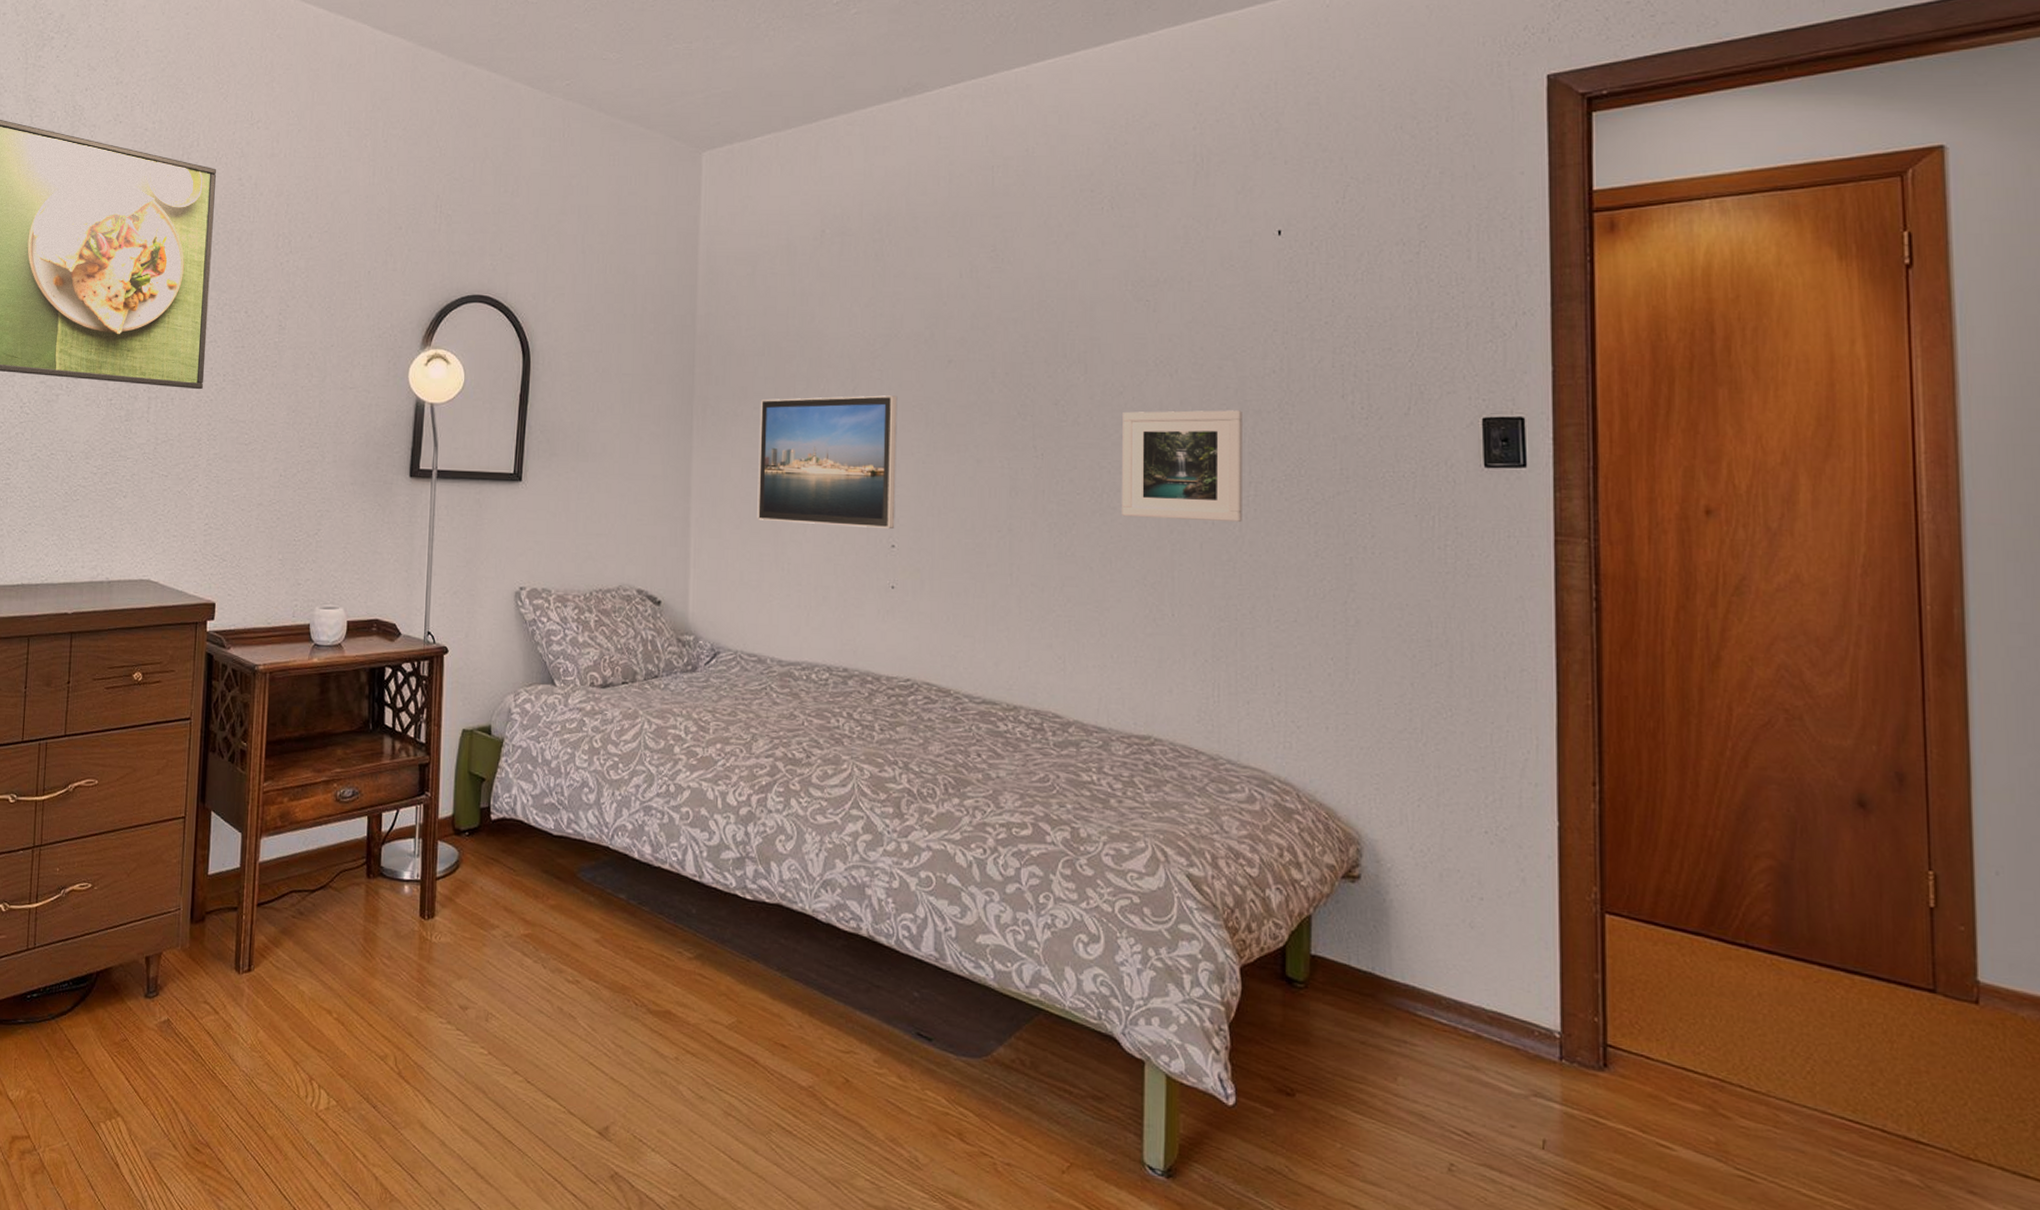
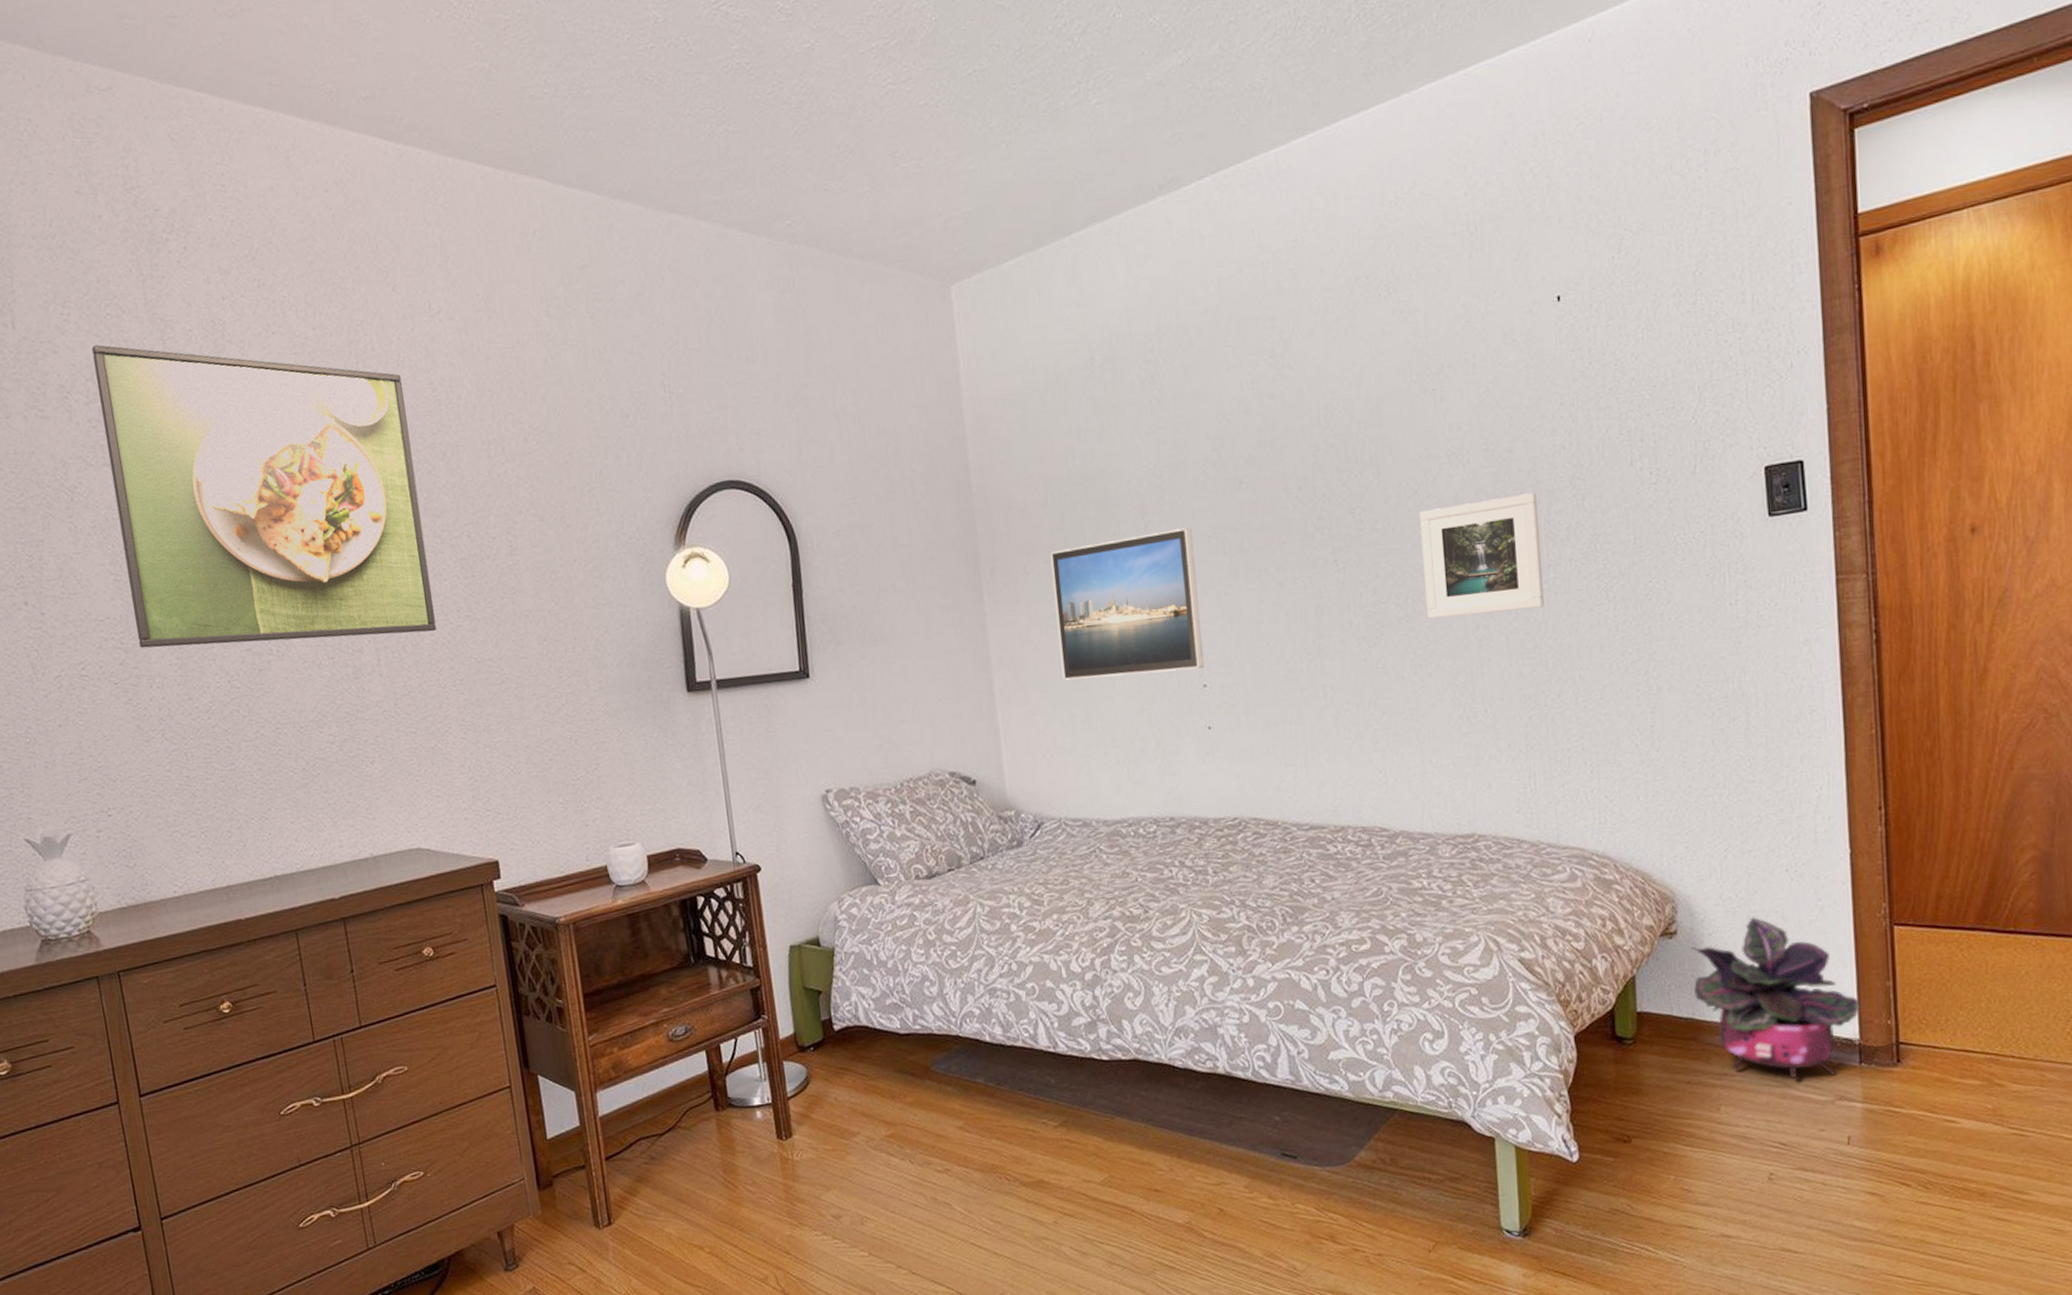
potted plant: none [1374,876,1563,1067] -> present [1691,917,1860,1078]

